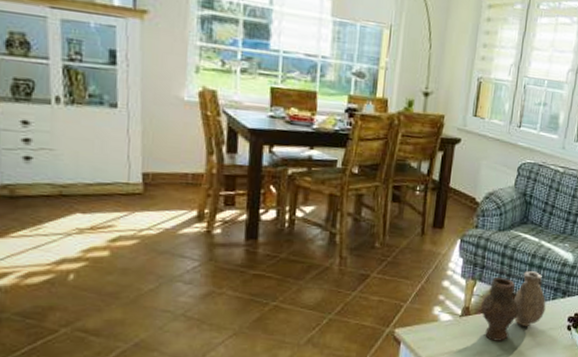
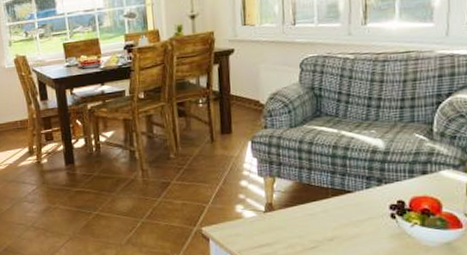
vase: present [481,271,546,341] -> none [285,162,360,234]

